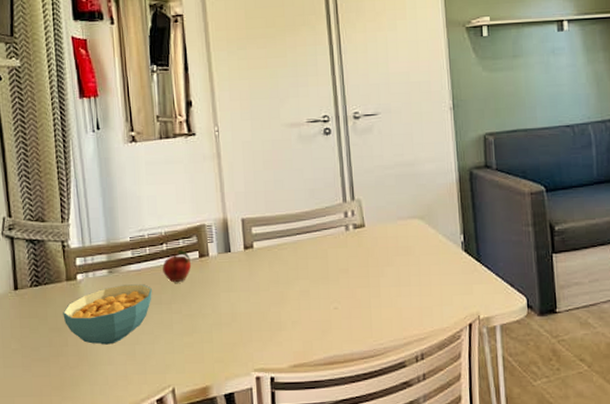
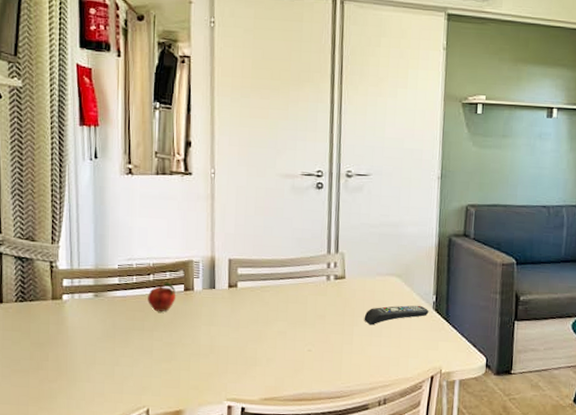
cereal bowl: present [63,284,152,345] -> none [46,309,135,363]
remote control: none [389,247,458,274] -> present [364,305,429,325]

